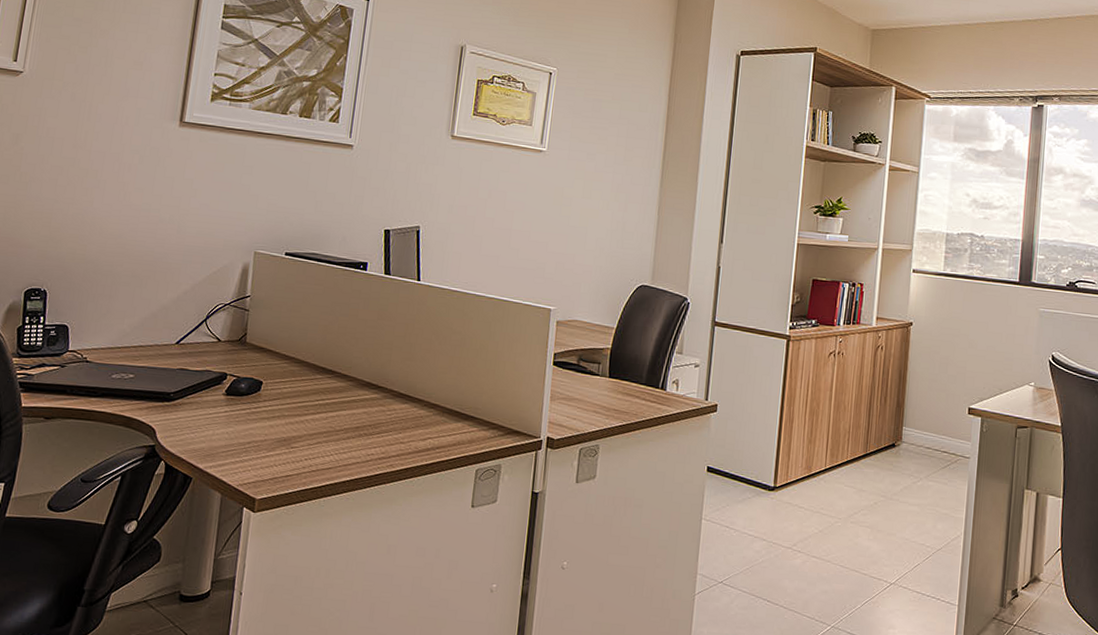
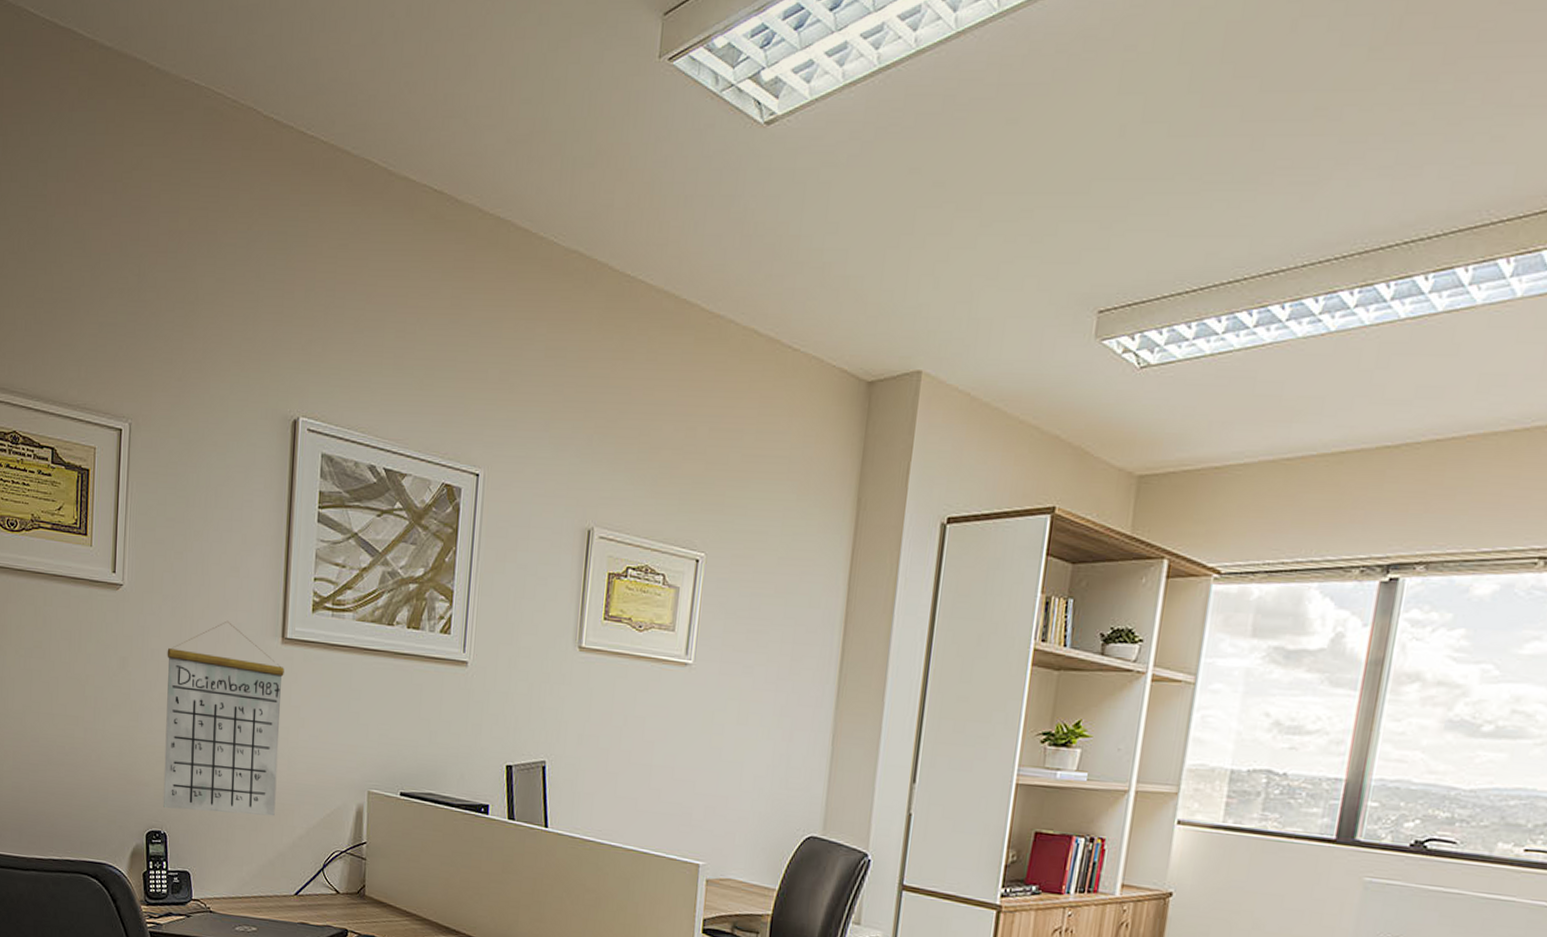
calendar: none [46,105,180,274] -> present [163,620,284,816]

